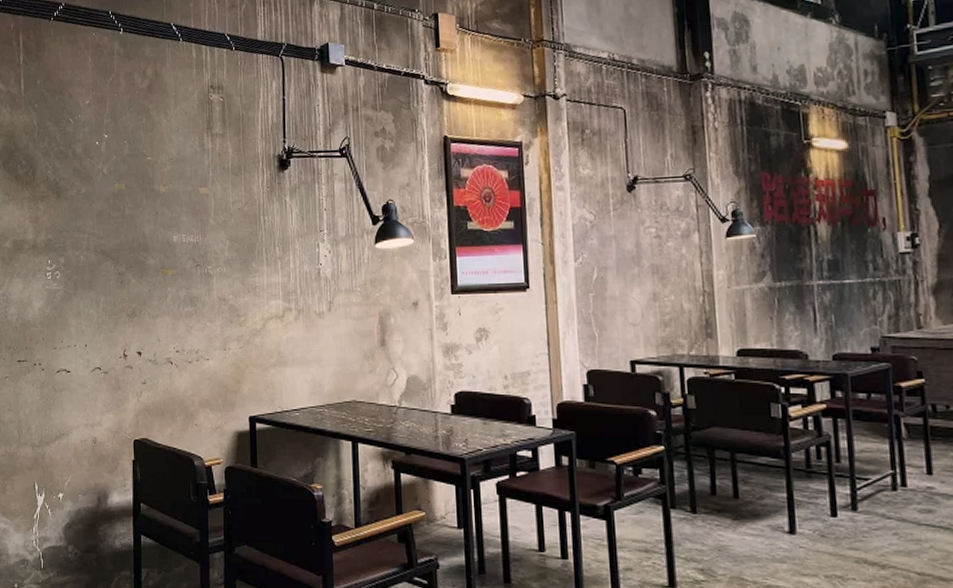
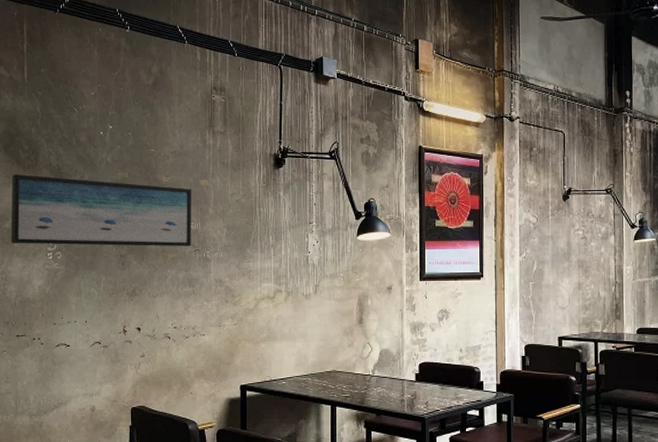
wall art: none [11,191,192,264] -> present [10,174,191,247]

